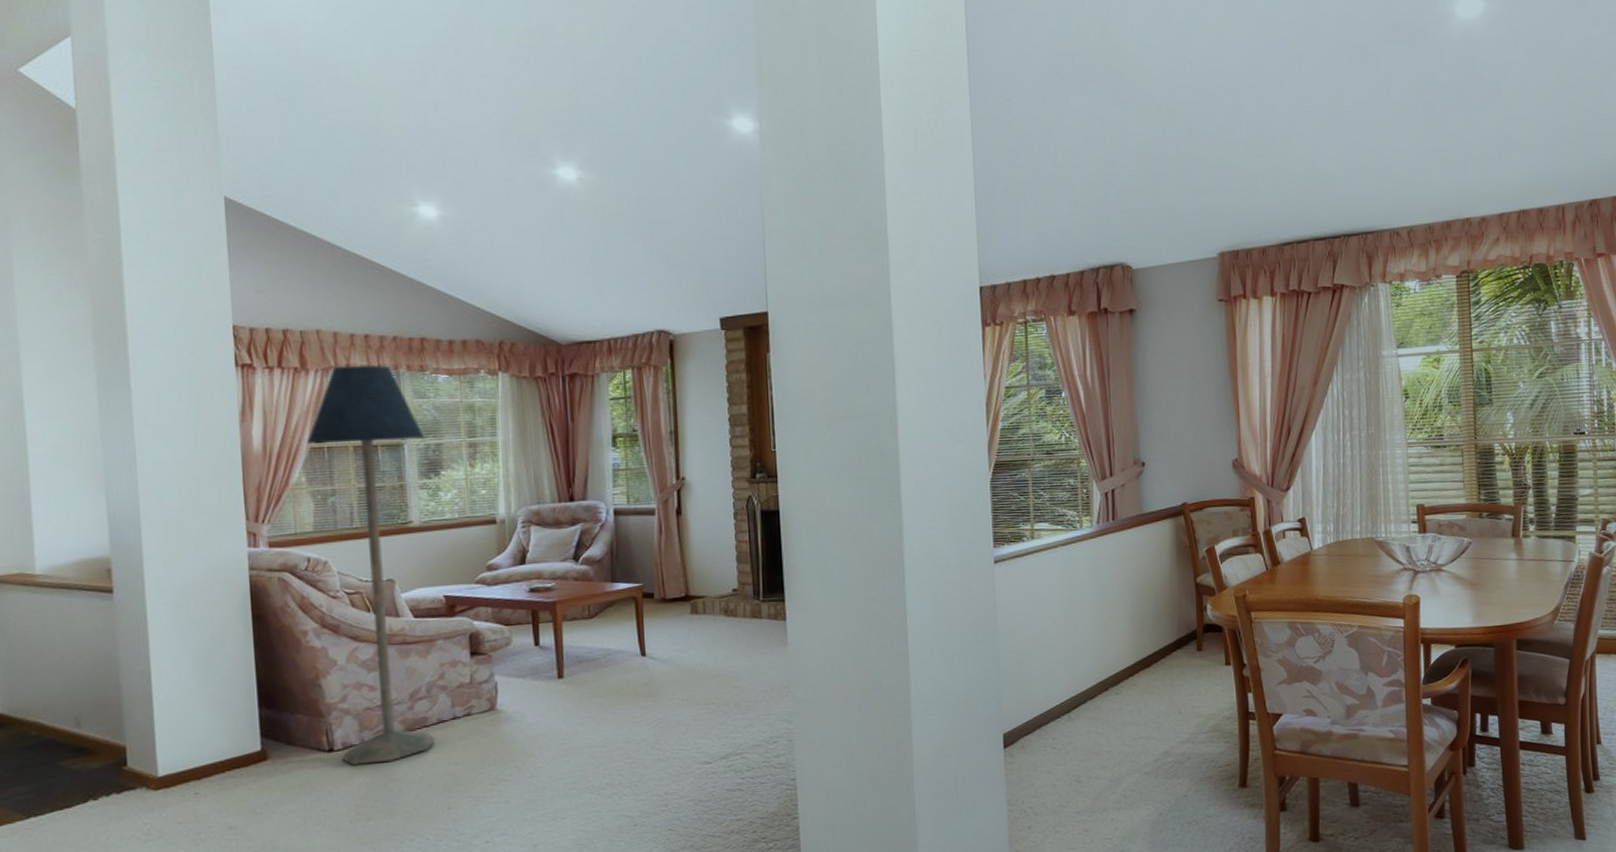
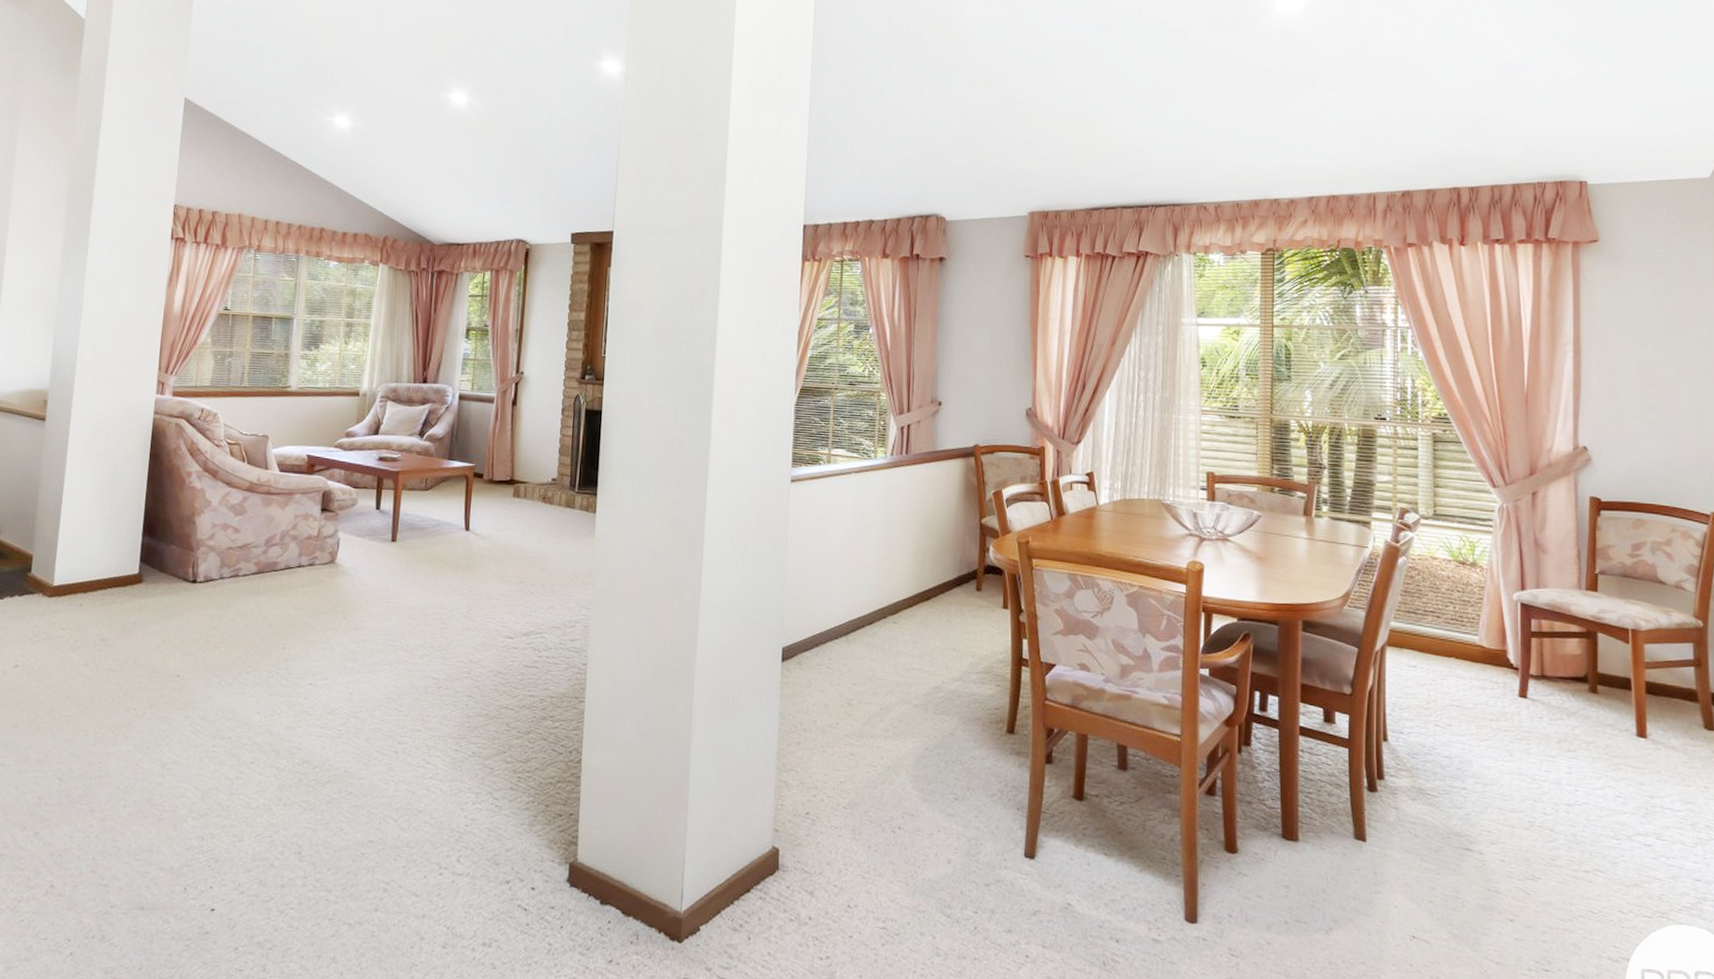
floor lamp: present [306,364,436,766] -> none [202,246,311,599]

